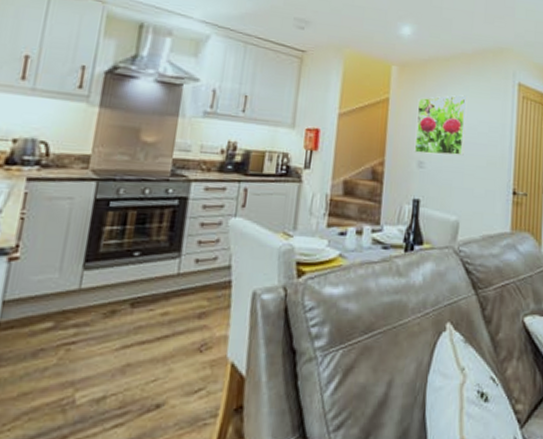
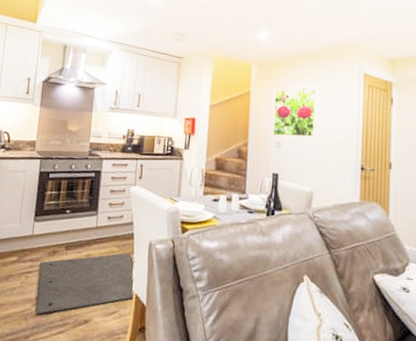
door mat: none [81,306,233,403] -> present [36,252,136,315]

